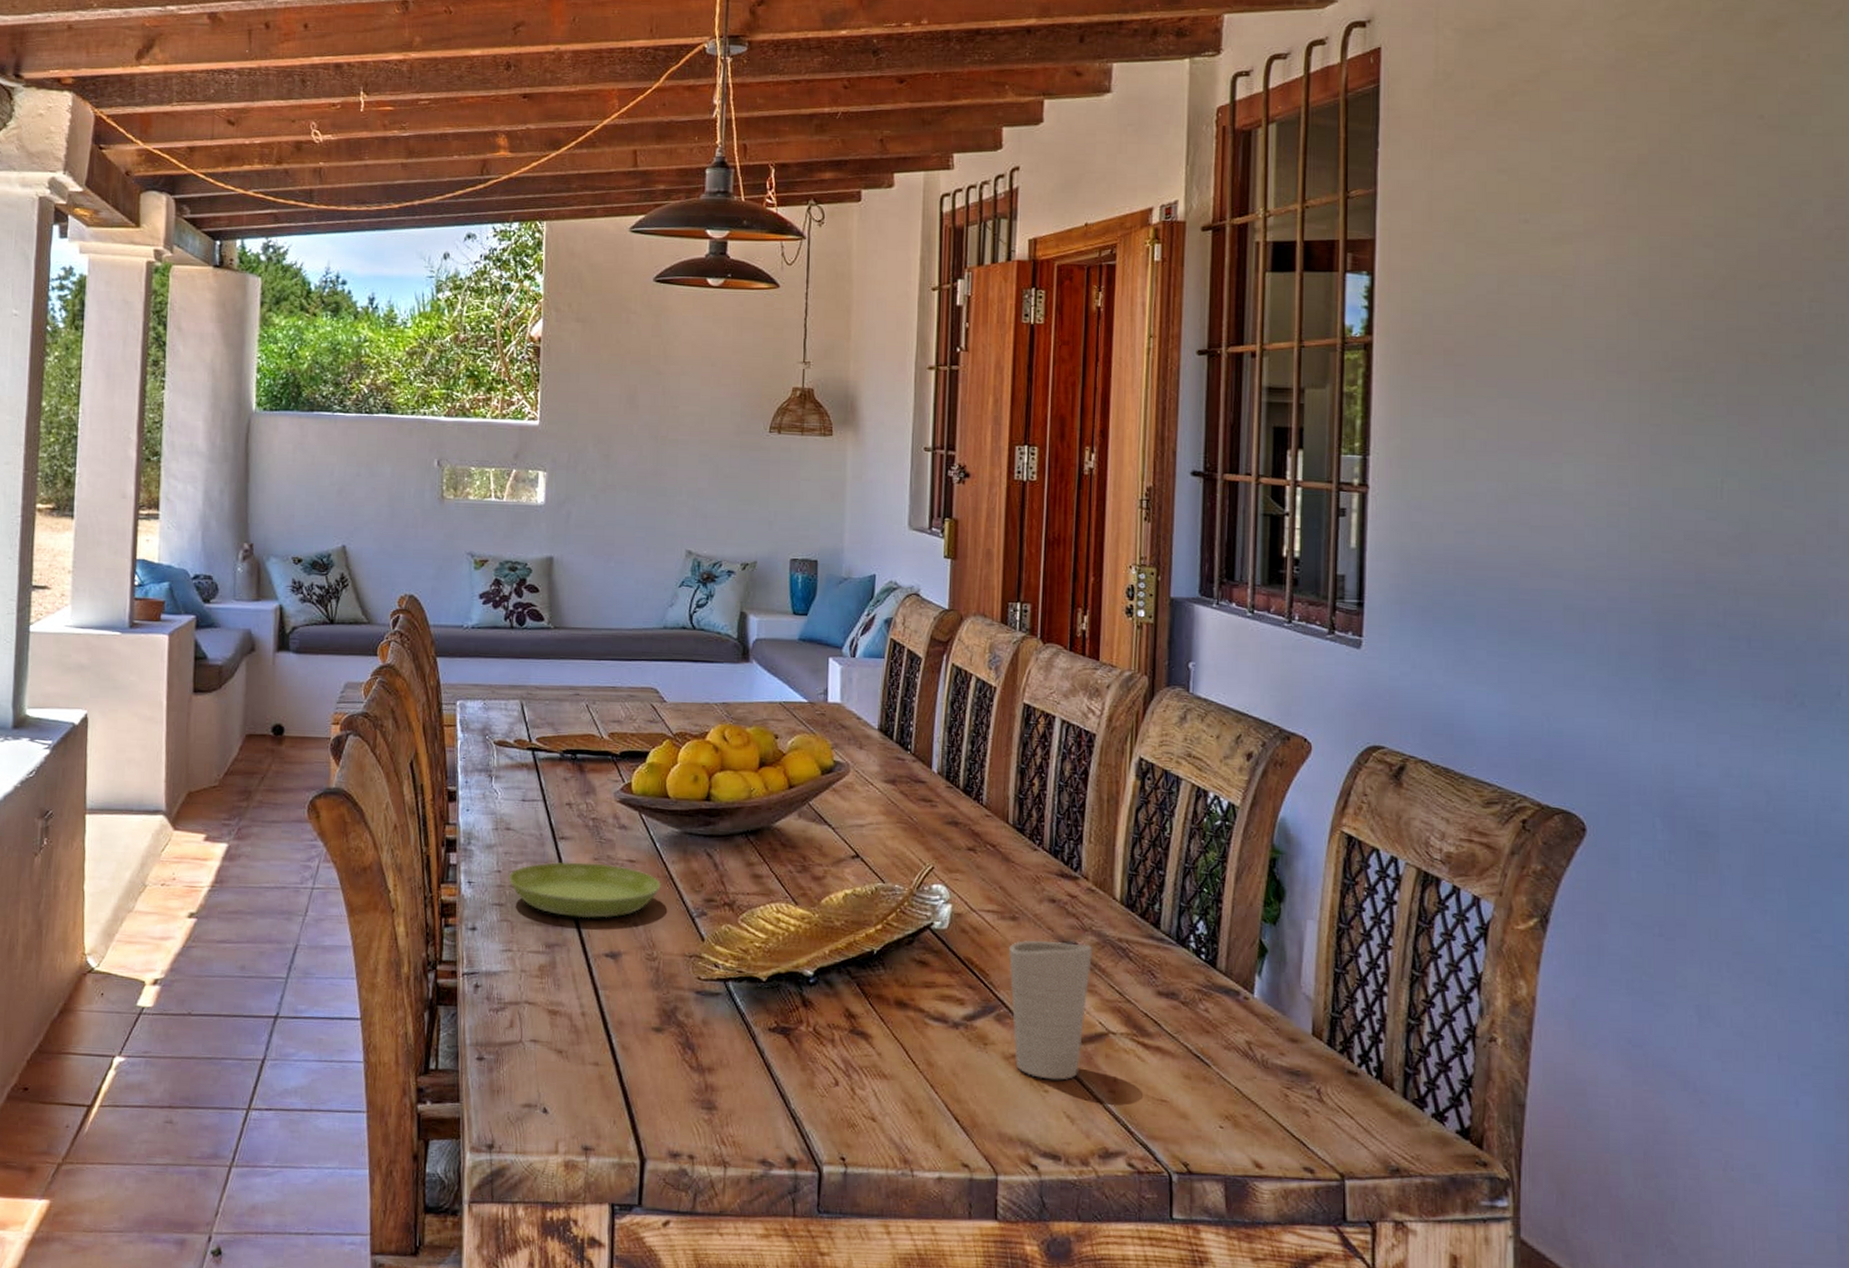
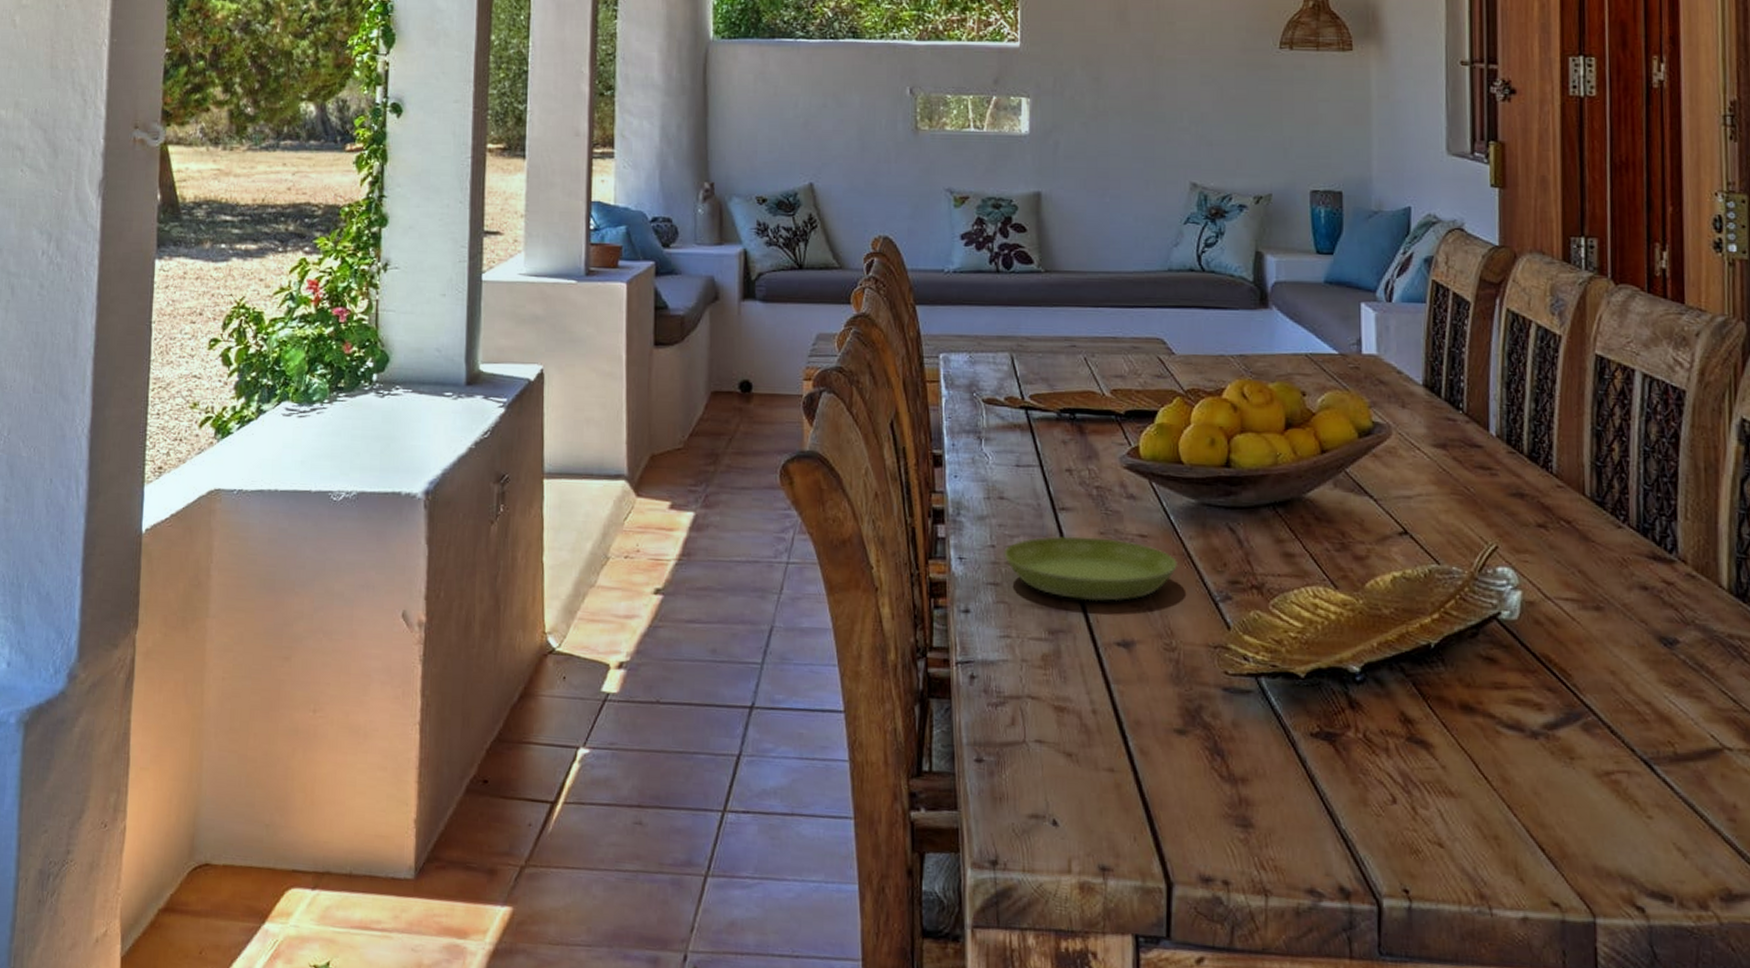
cup: present [1009,940,1093,1080] -> none [1594,634,1698,805]

